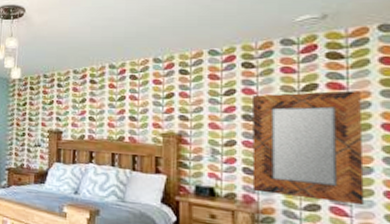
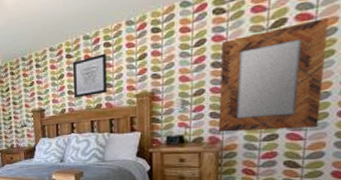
wall art: none [94,85,132,127] -> present [72,53,107,99]

